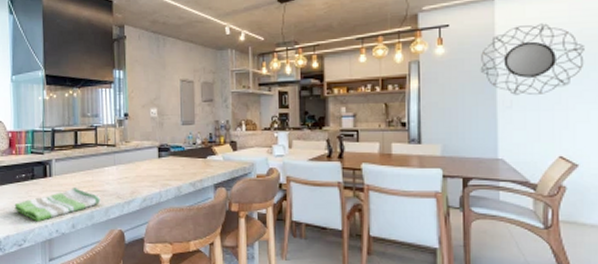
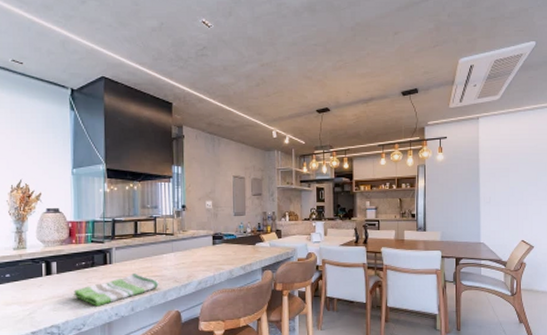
home mirror: present [481,23,584,95] -> none [469,139,539,193]

